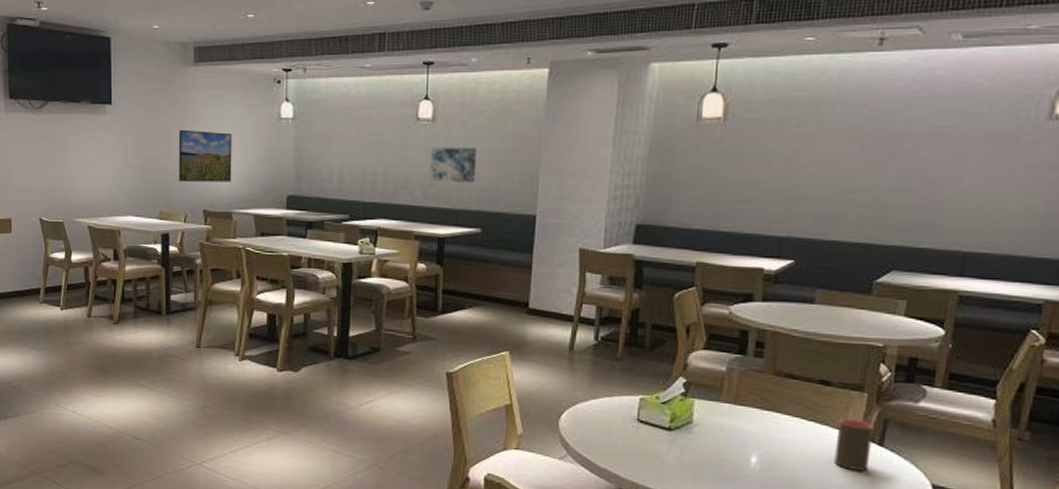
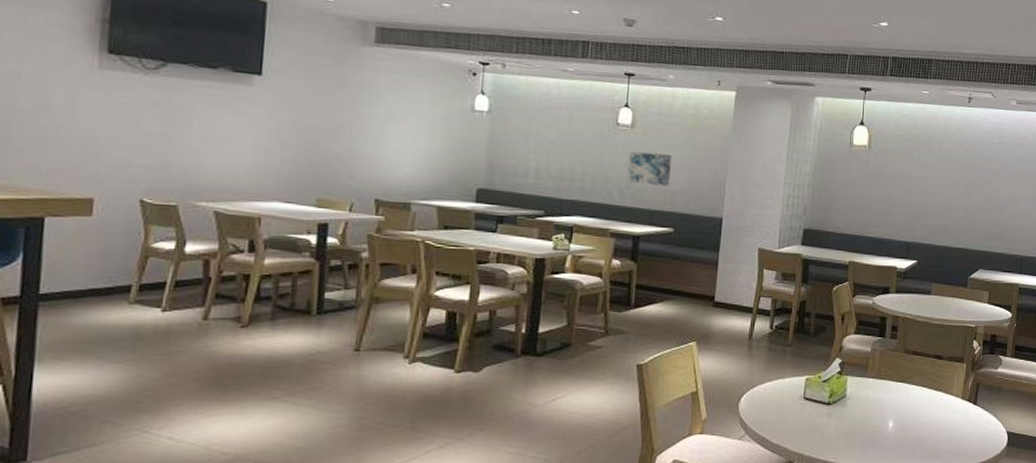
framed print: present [178,129,232,182] -> none [345,111,417,171]
cup: present [834,419,873,471] -> none [945,385,970,426]

